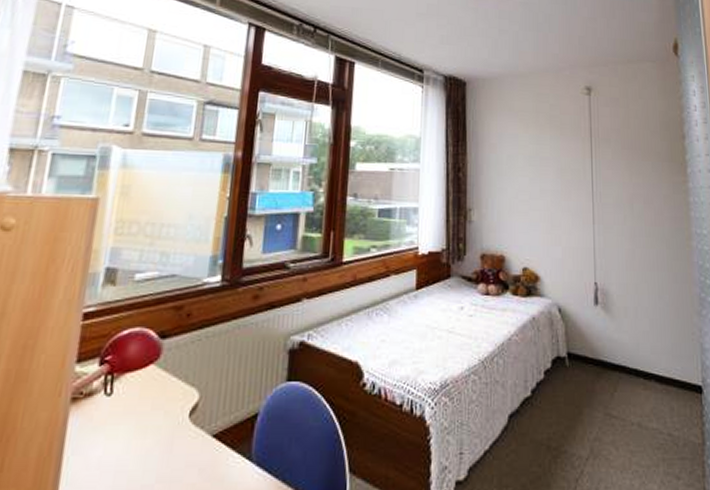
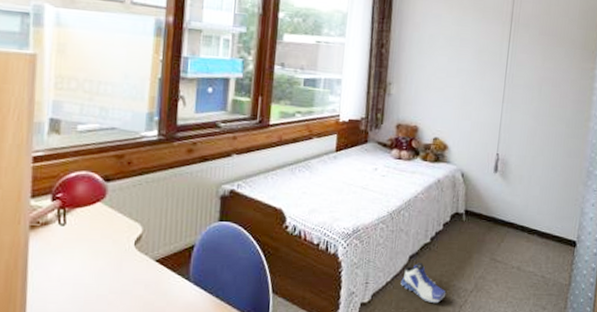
sneaker: none [501,423,557,477] -> present [401,262,446,303]

